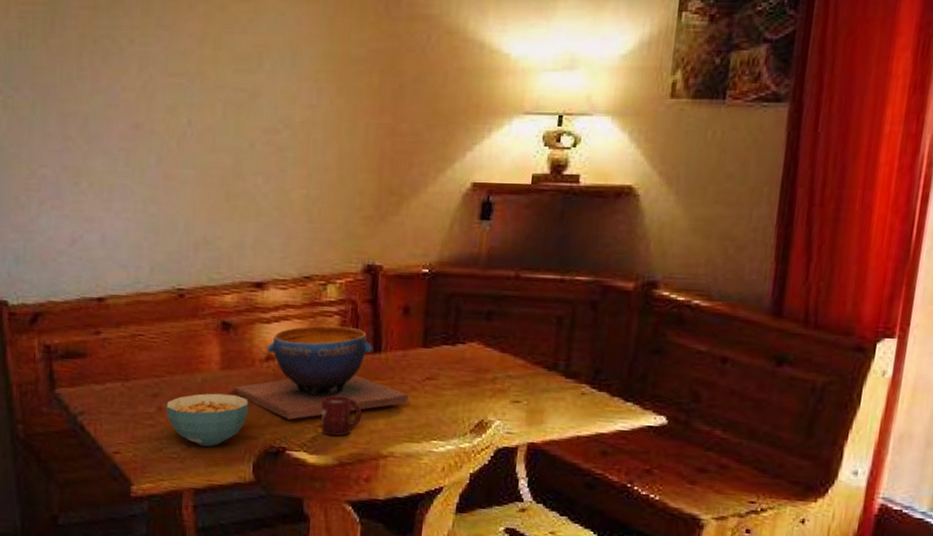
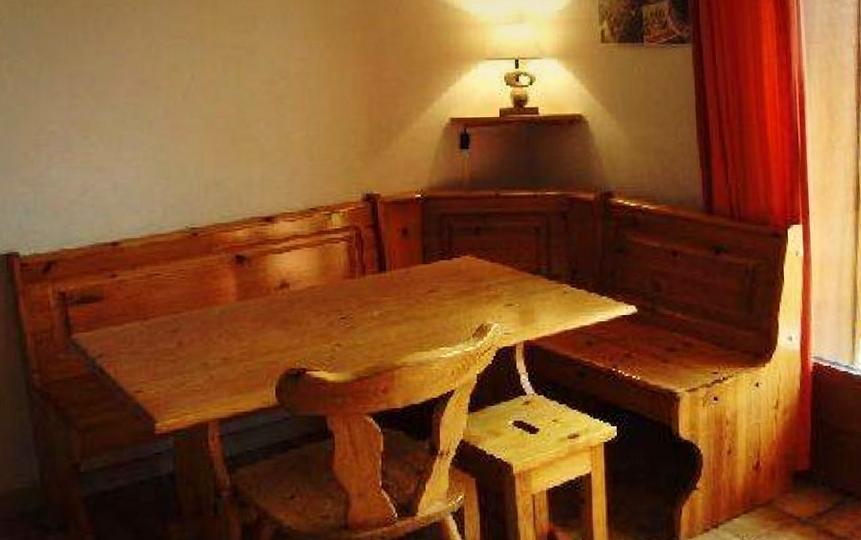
cereal bowl: present [166,393,249,447] -> none [186,323,267,376]
decorative bowl: present [233,325,410,420] -> none [251,251,416,342]
cup: present [321,396,362,437] -> none [336,315,374,353]

